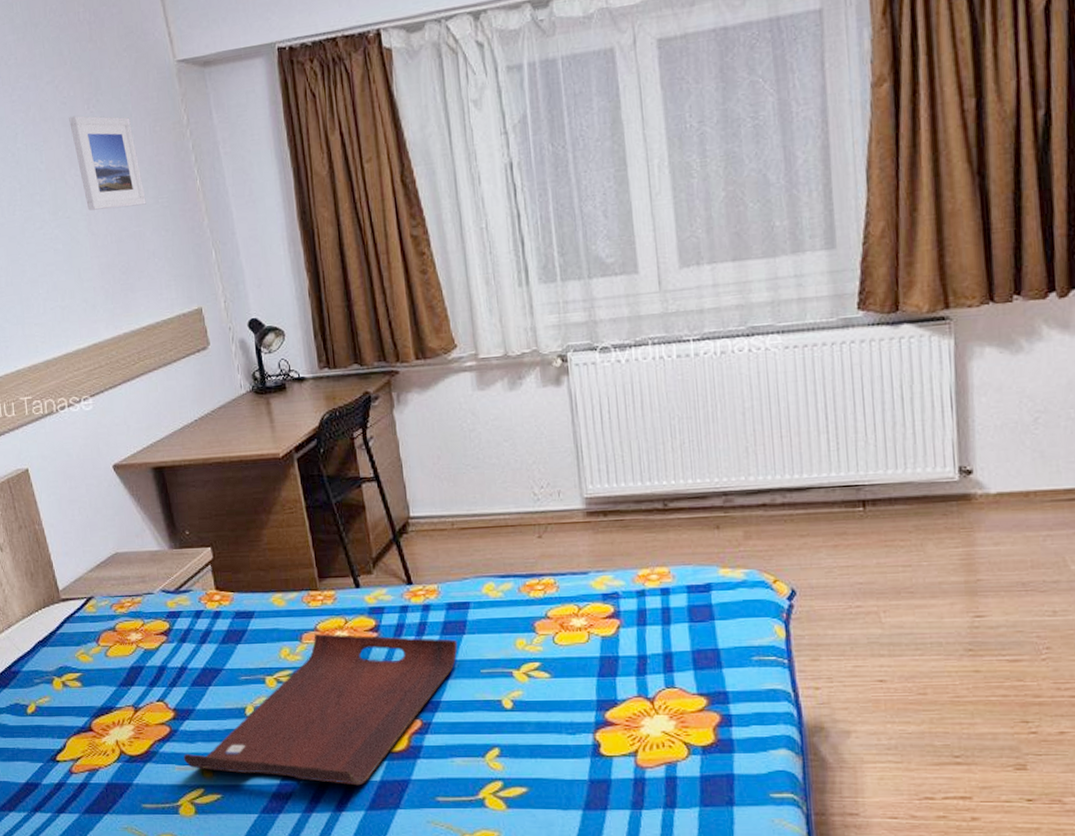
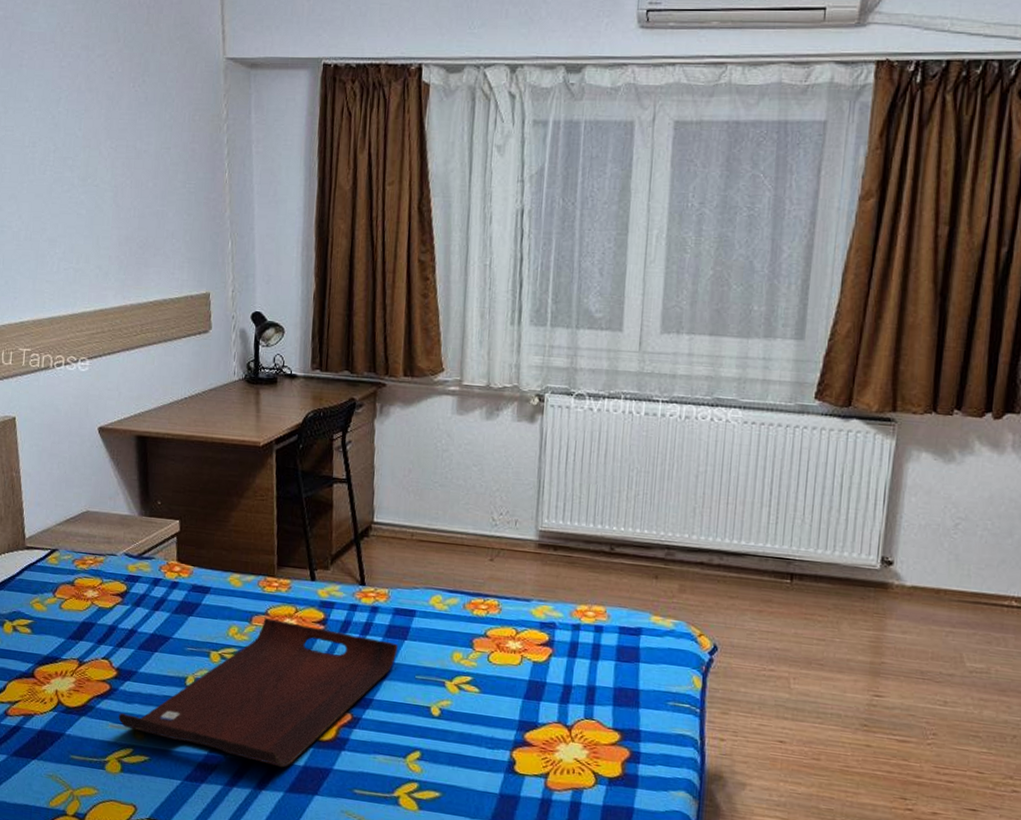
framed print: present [69,115,146,211] -> none [113,91,174,187]

